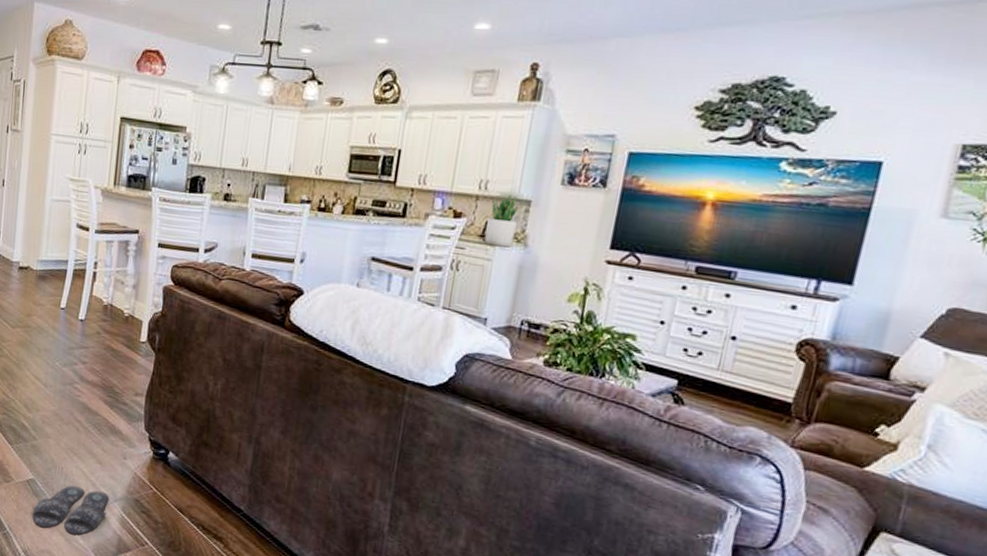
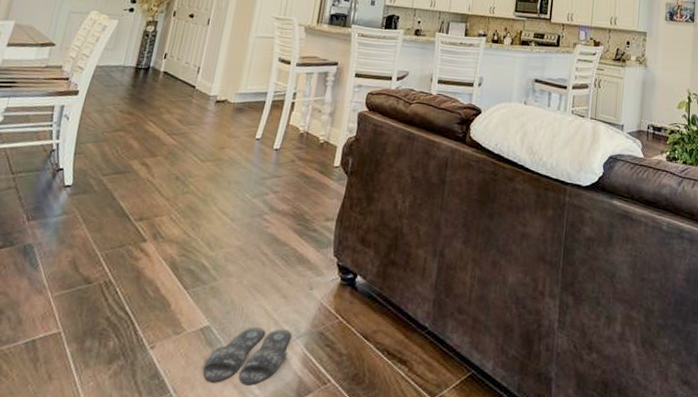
planter: present [484,195,519,248] -> none [617,28,639,68]

